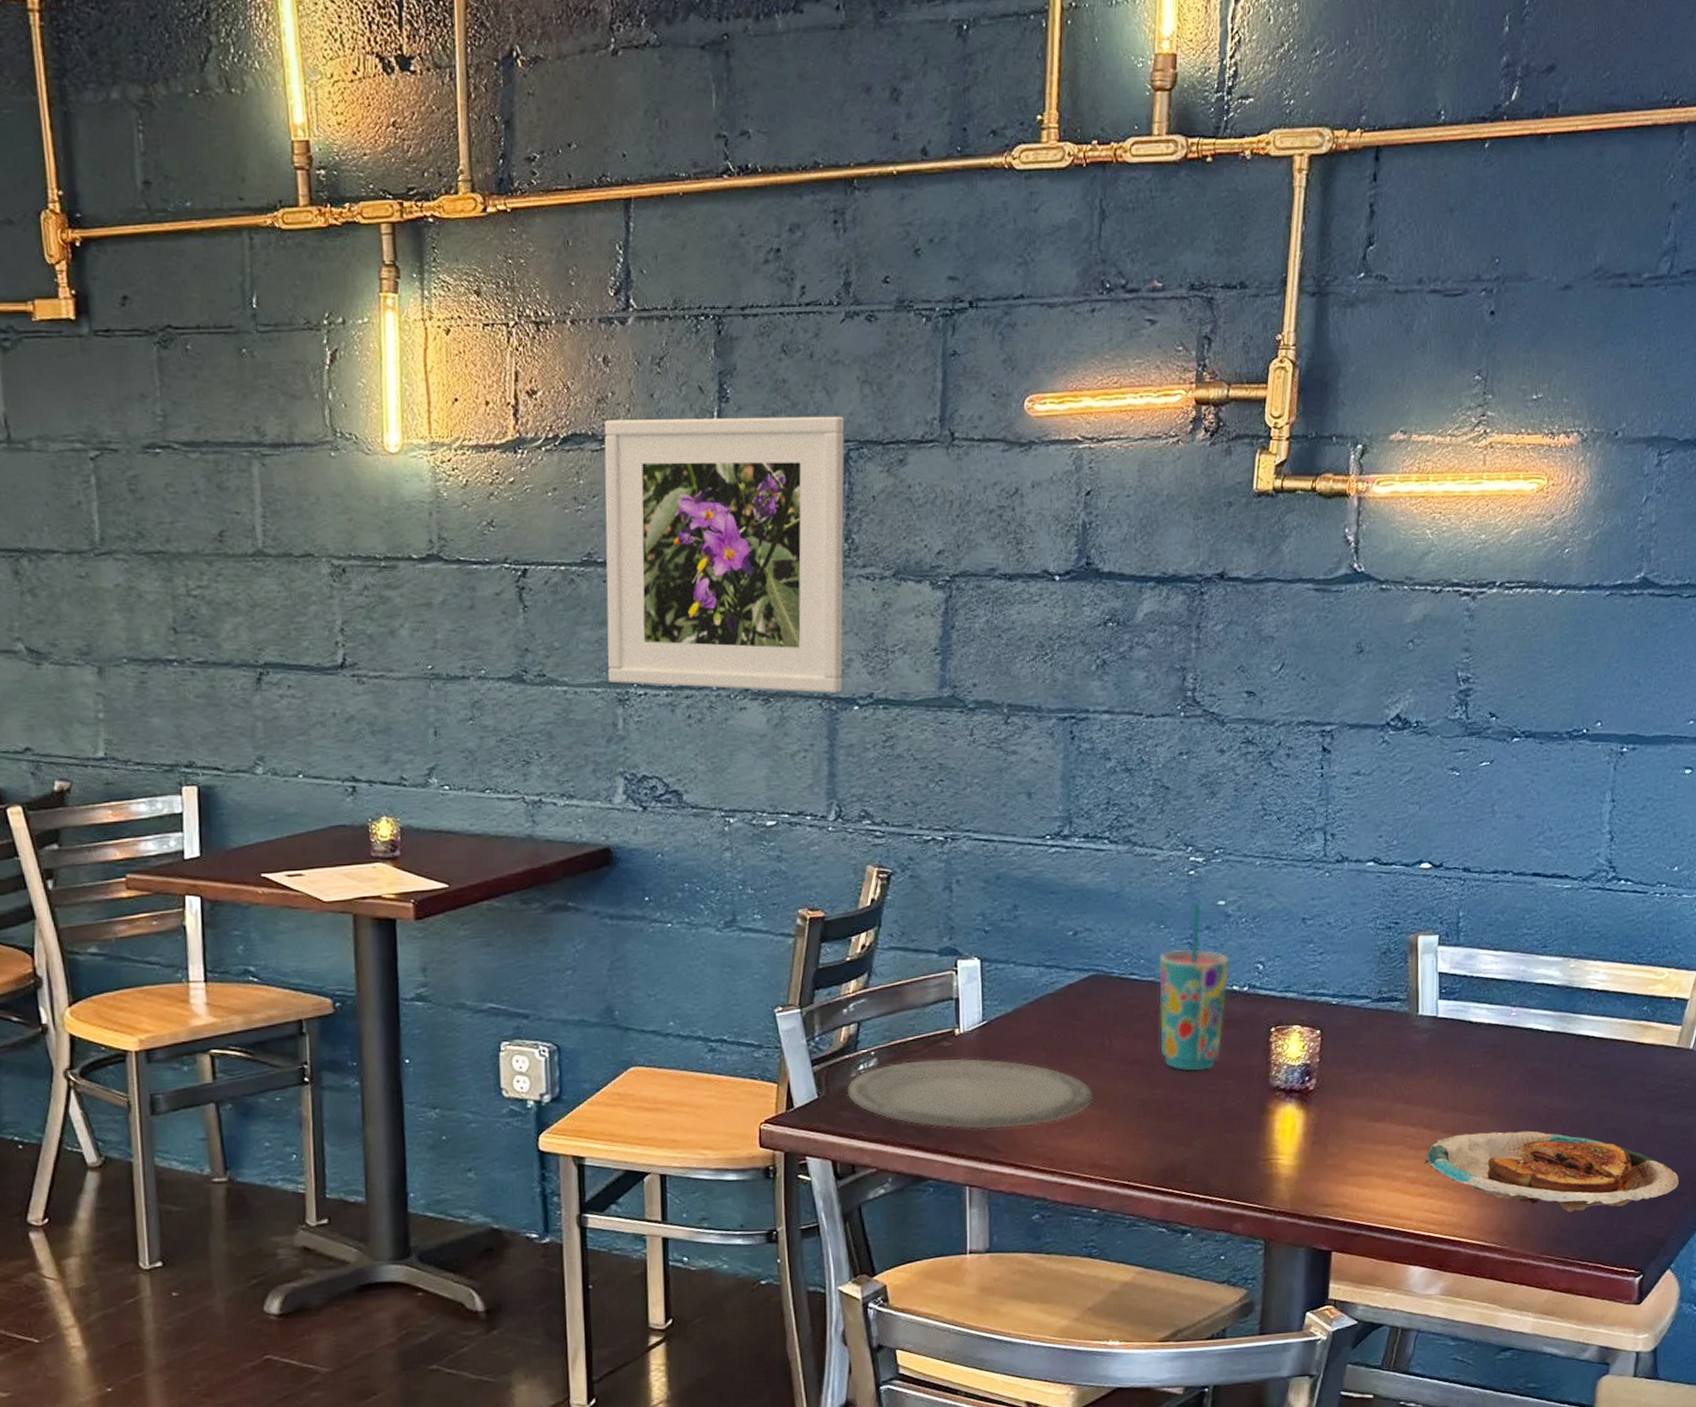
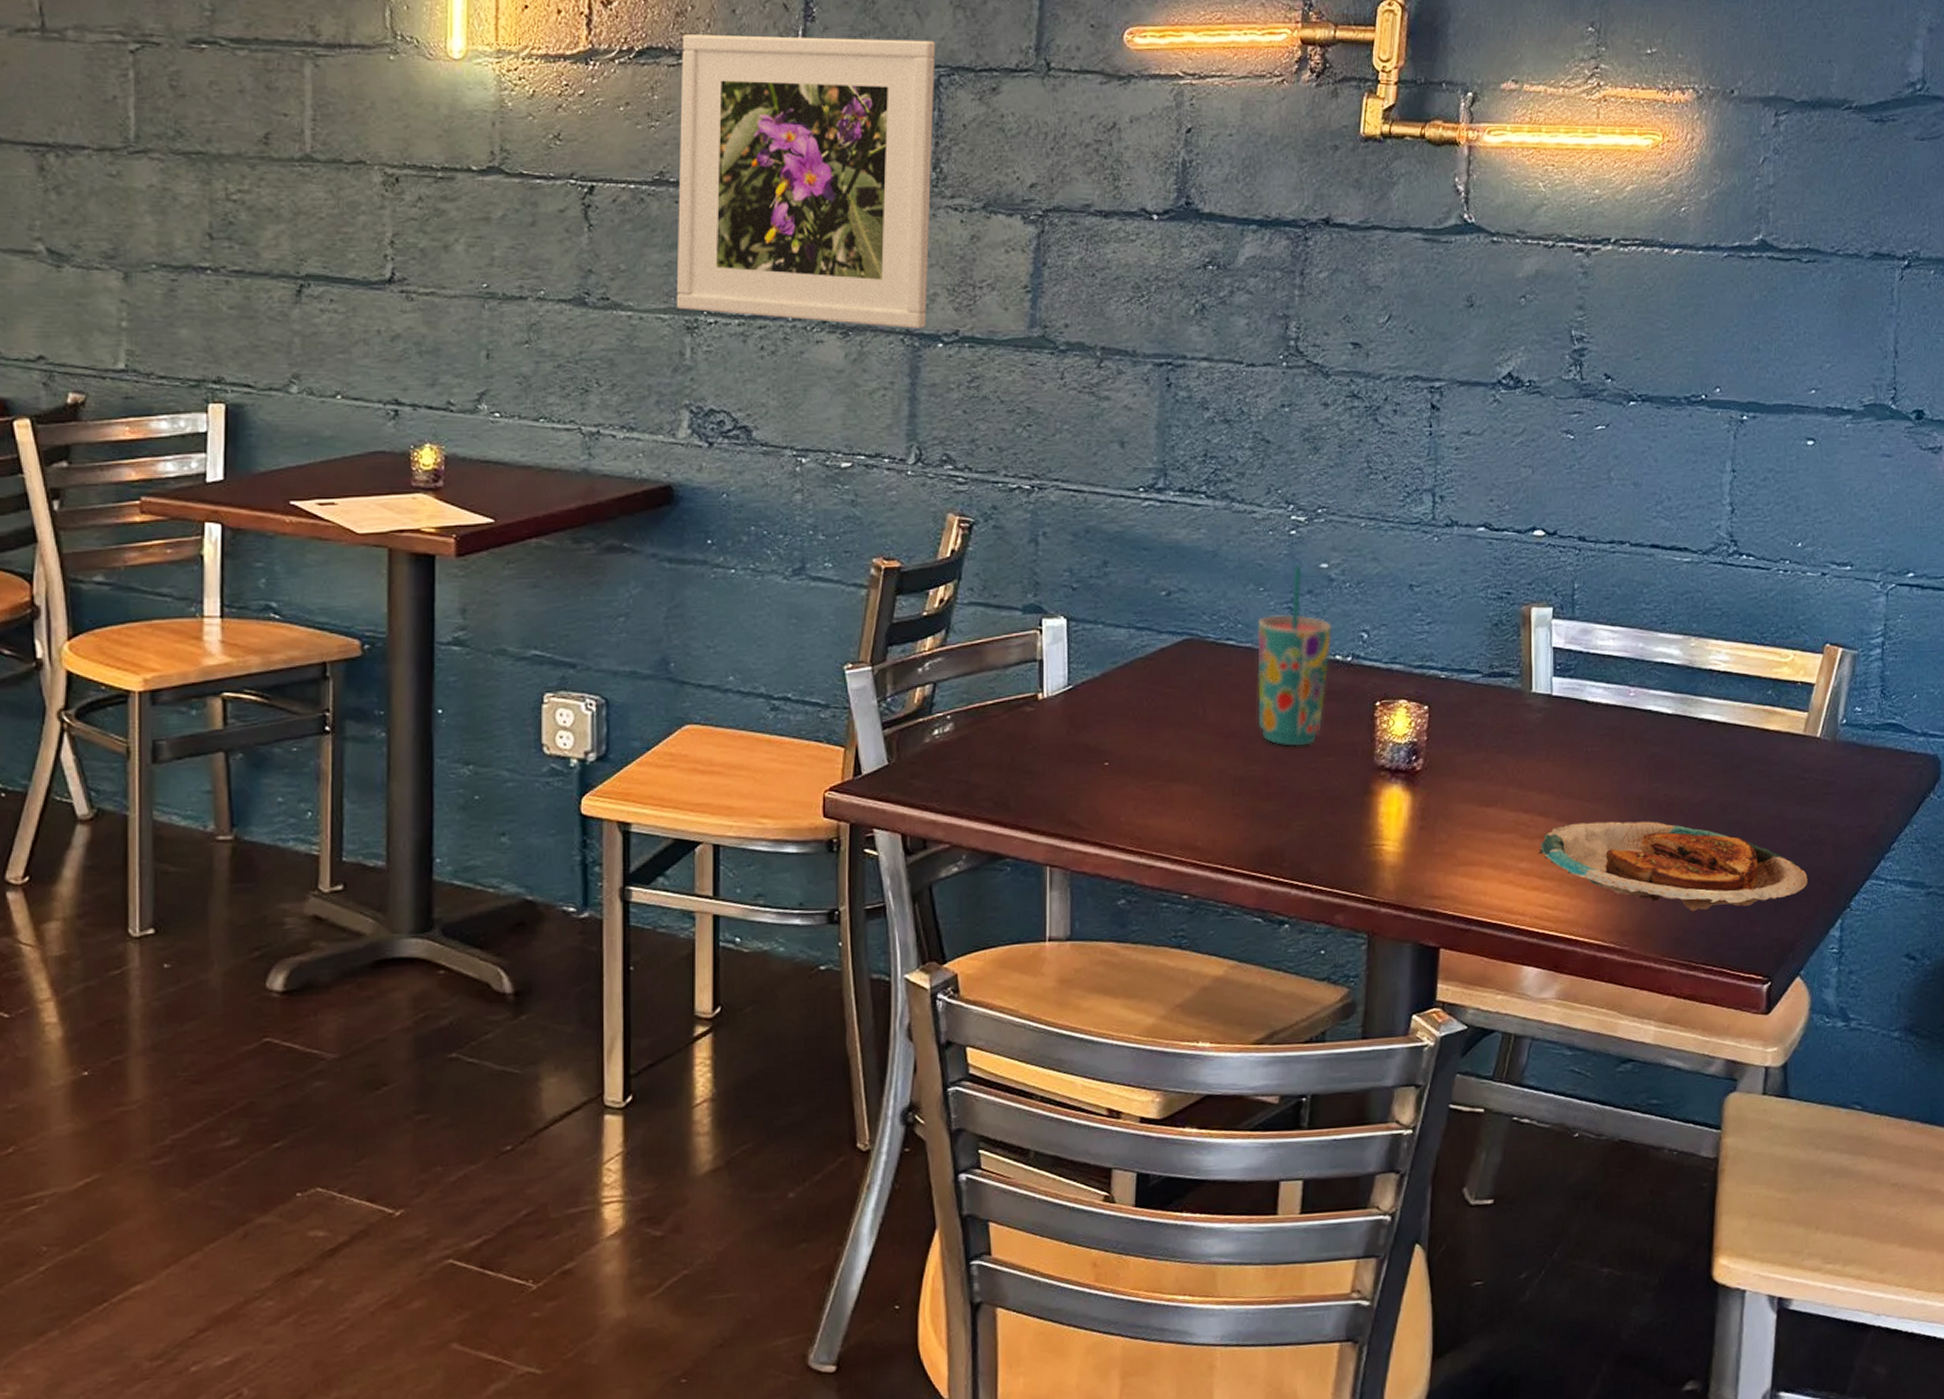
plate: present [846,1058,1094,1129] -> none [919,725,1187,804]

